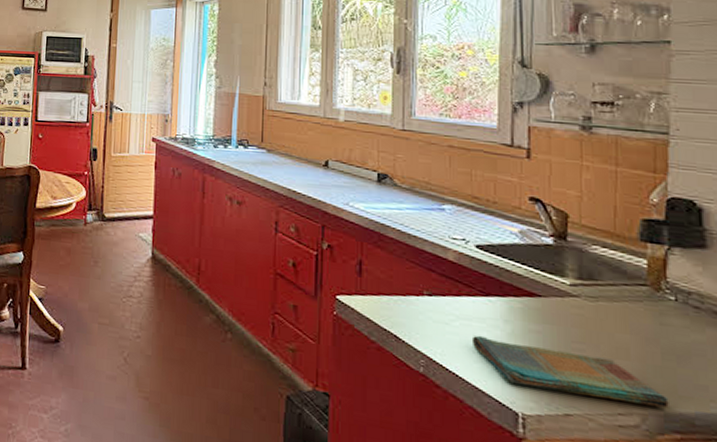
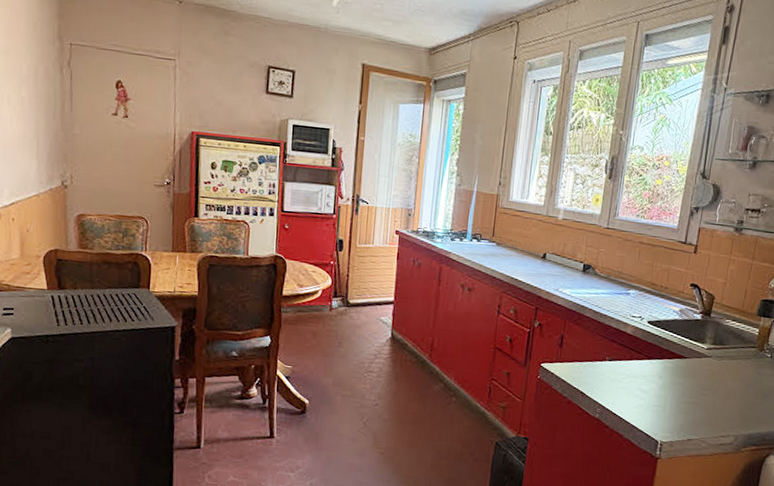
dish towel: present [471,335,669,409] -> none [634,388,753,430]

